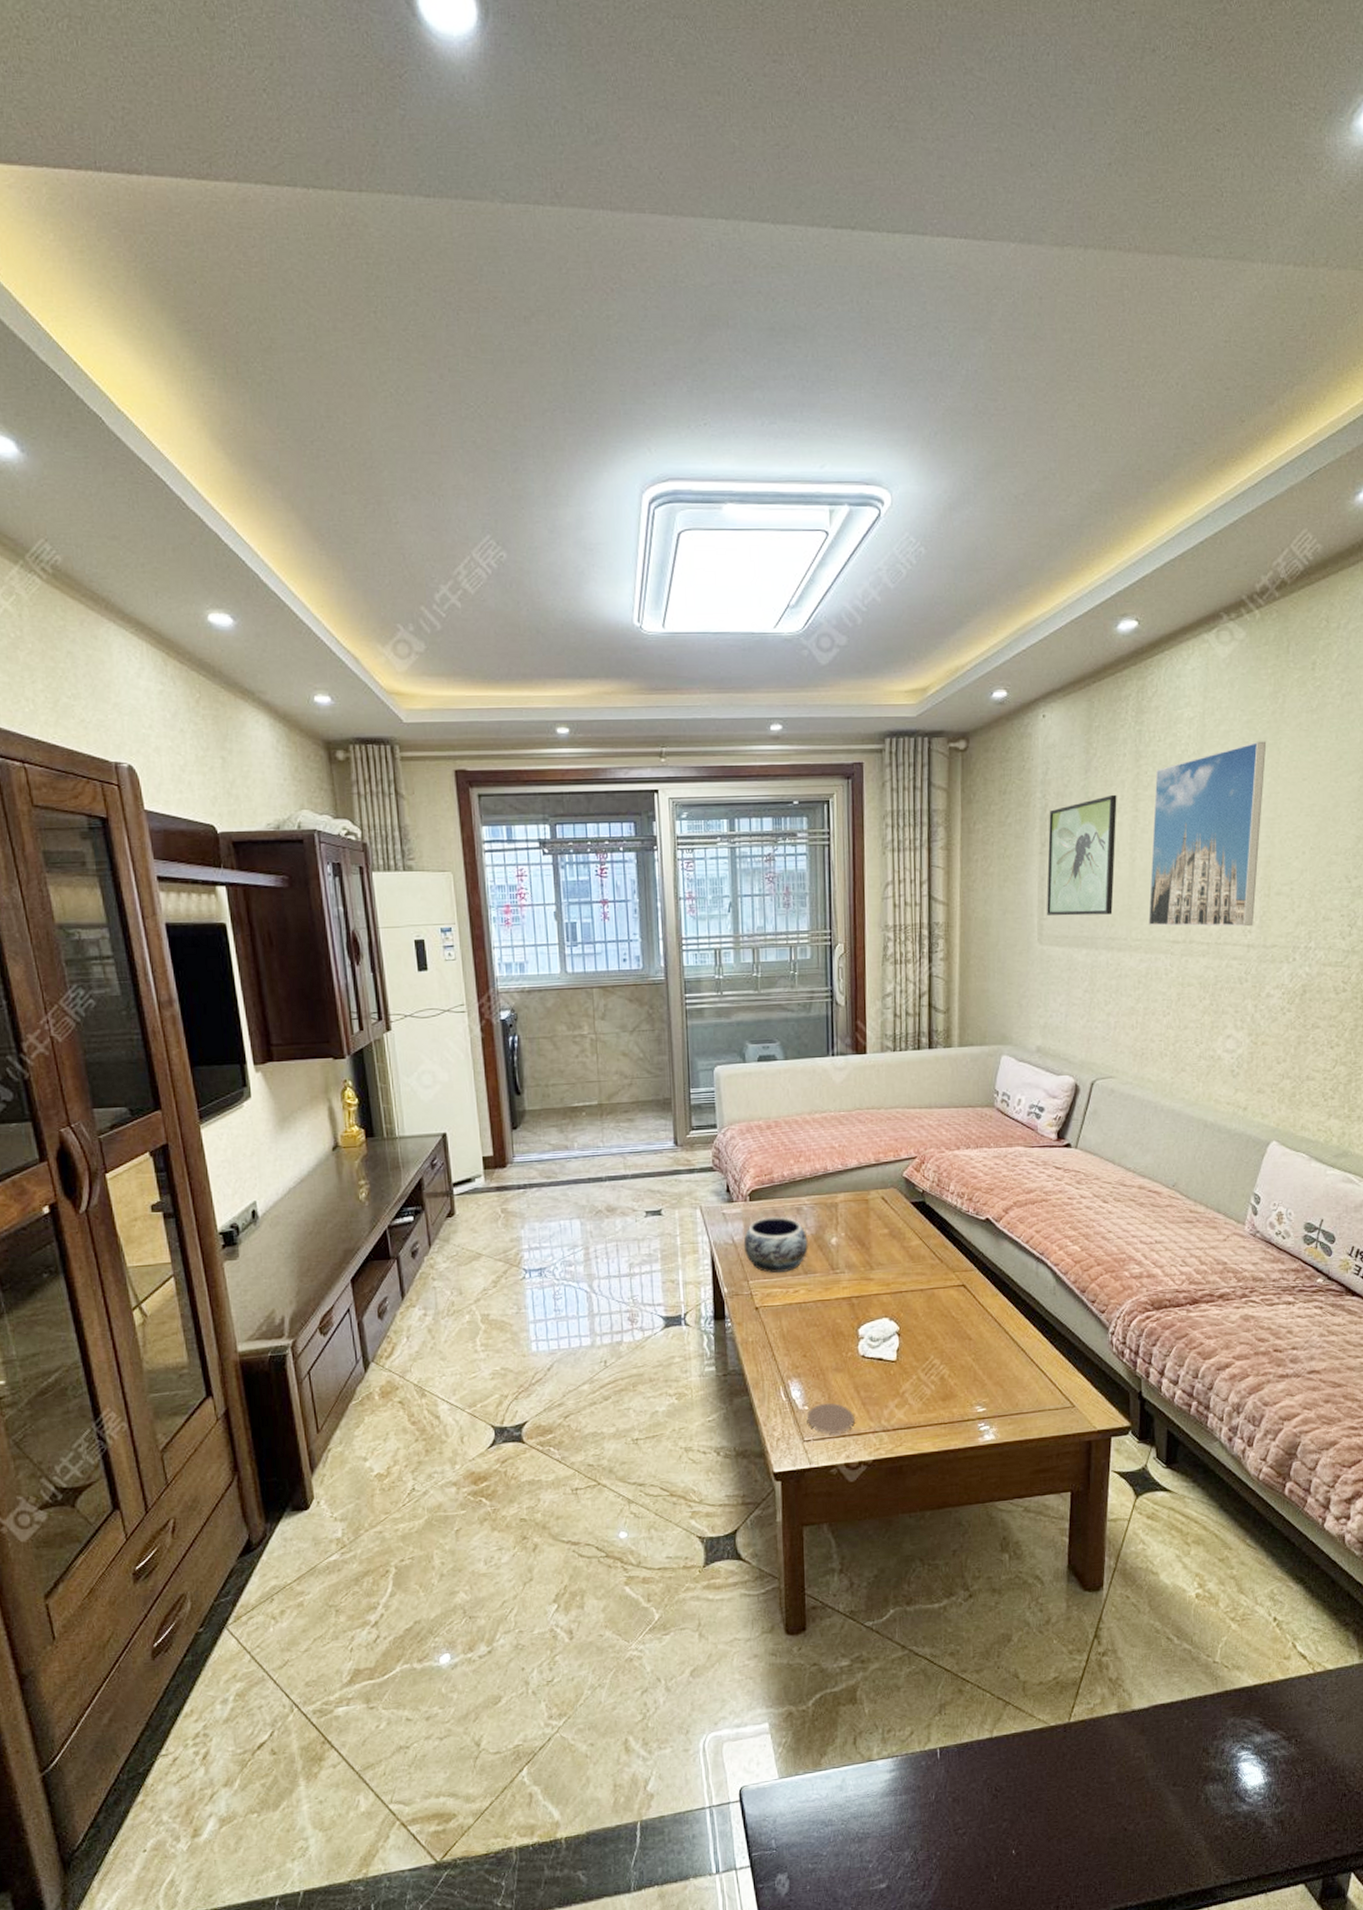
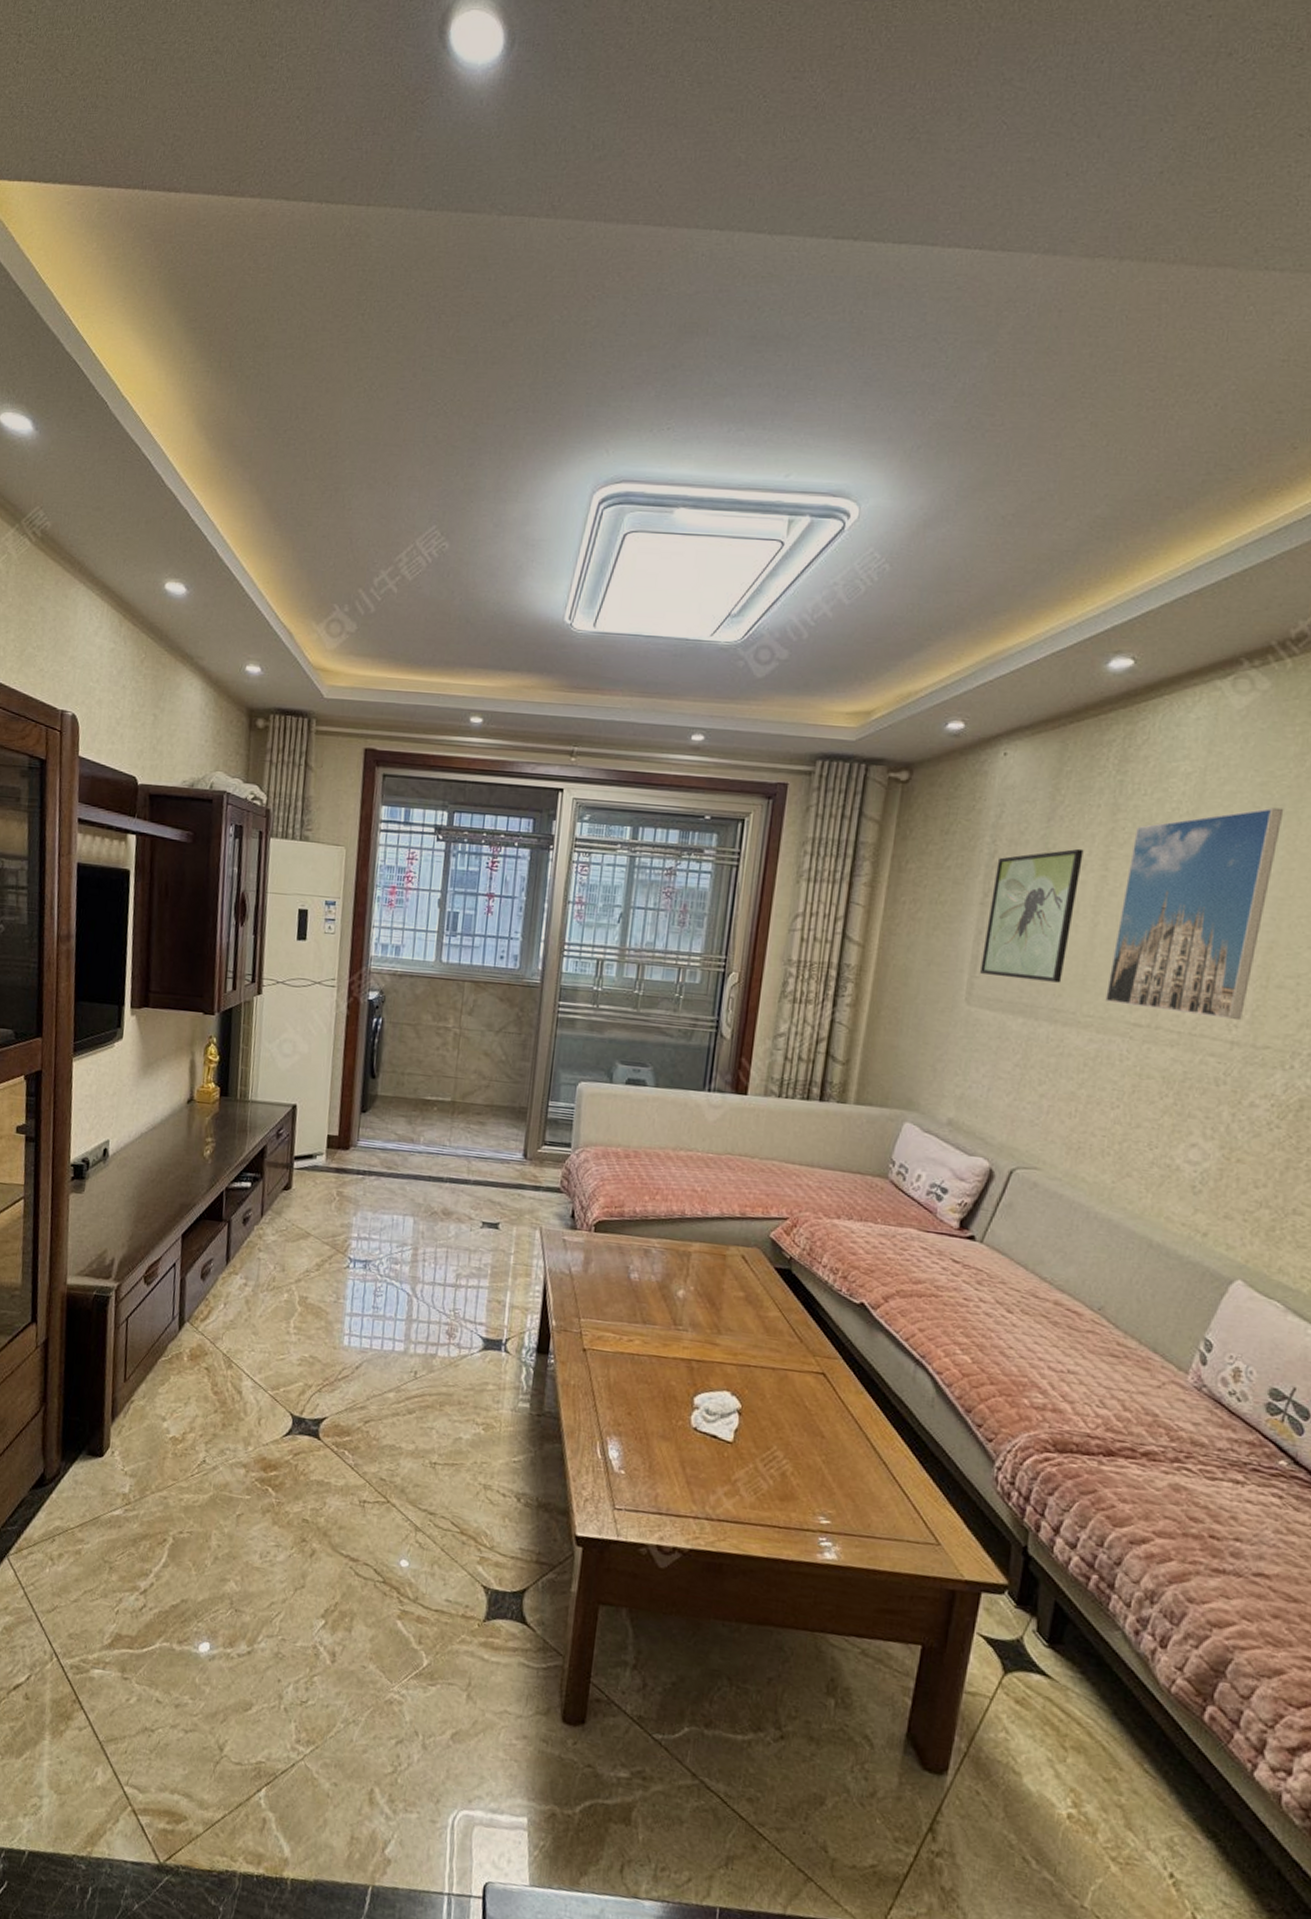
decorative bowl: present [743,1217,809,1273] -> none [580,1253,653,1317]
coaster: present [806,1402,855,1434] -> none [621,1471,676,1510]

